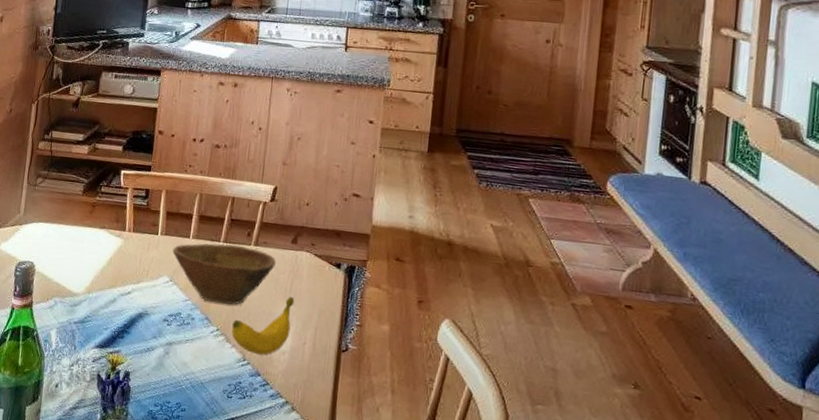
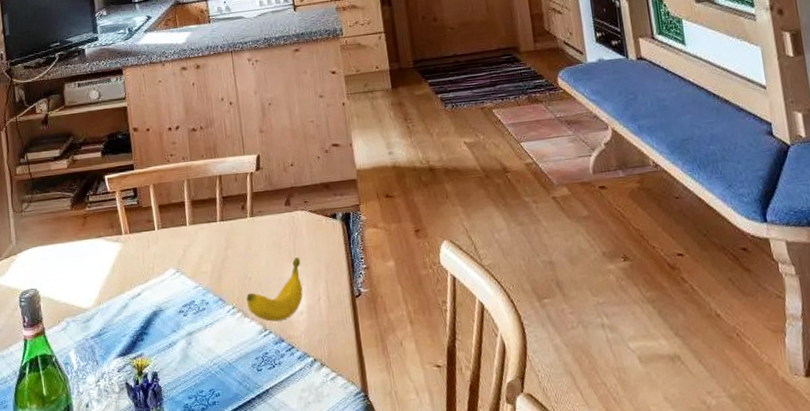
bowl: present [172,243,276,305] -> none [172,219,275,283]

